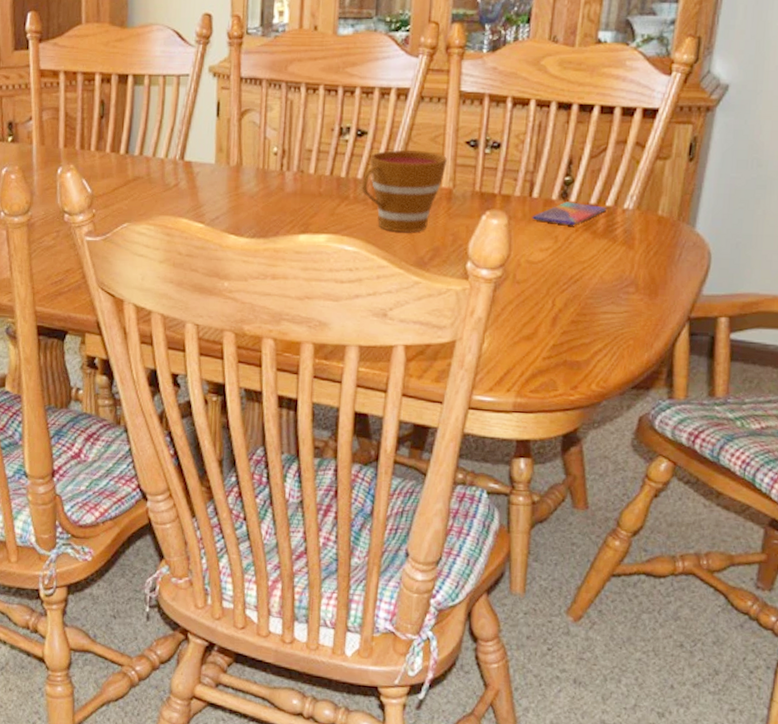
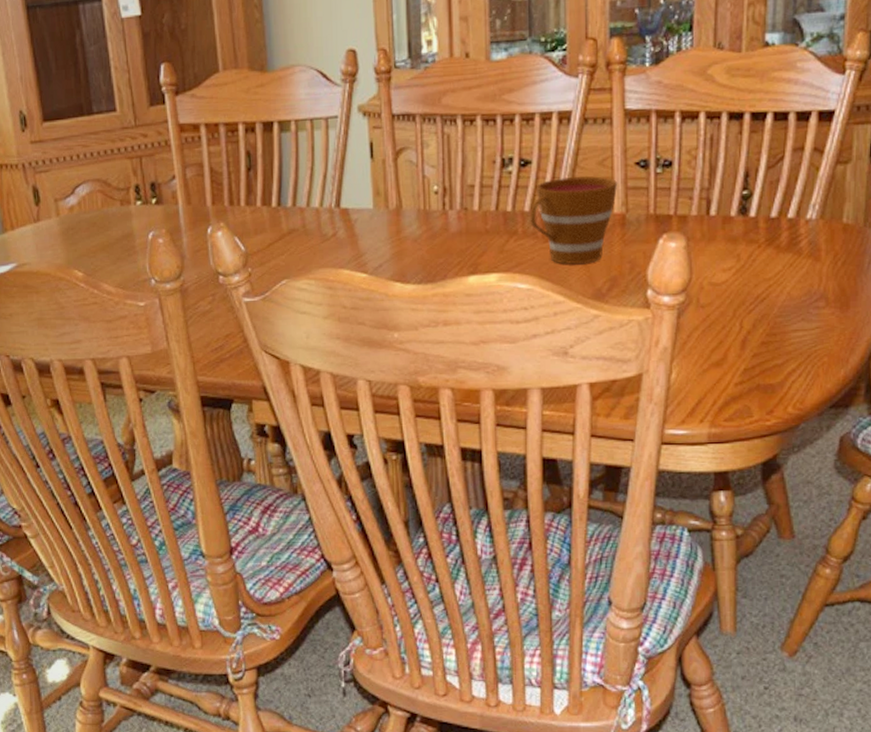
smartphone: present [532,201,606,226] -> none [711,217,788,242]

